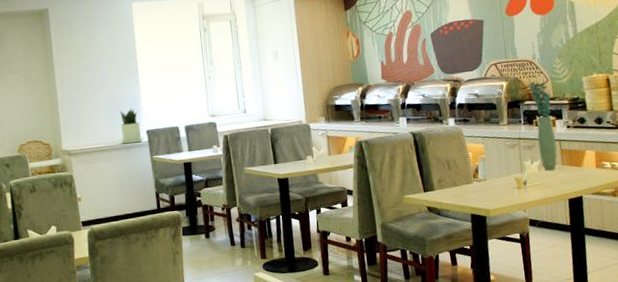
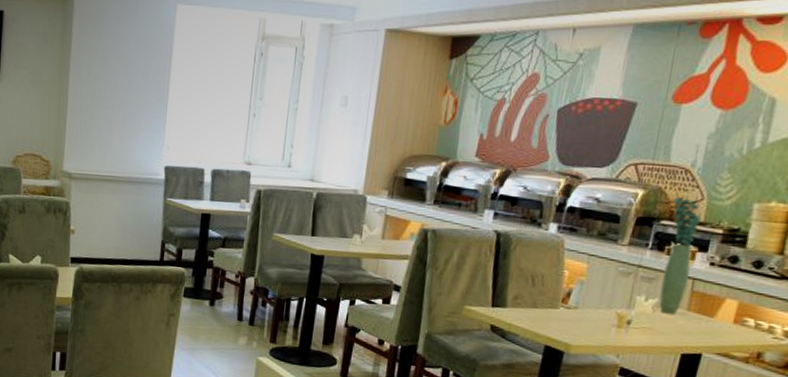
planter: present [120,108,143,144] -> none [132,137,159,179]

